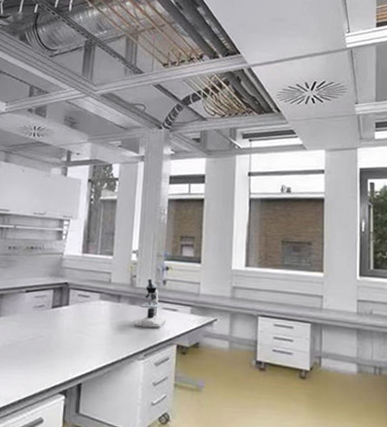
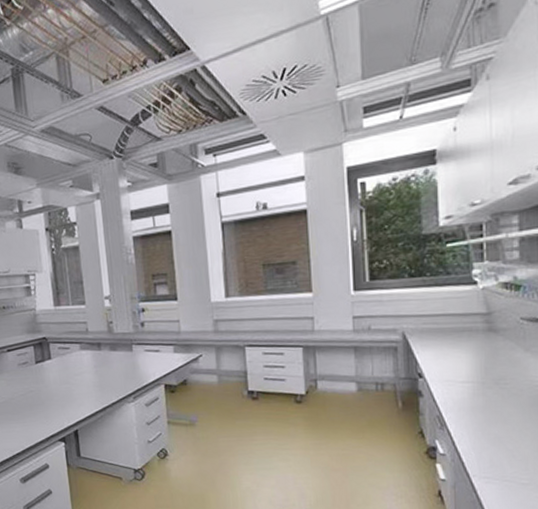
microscope: present [134,278,167,328] -> none [119,322,151,372]

